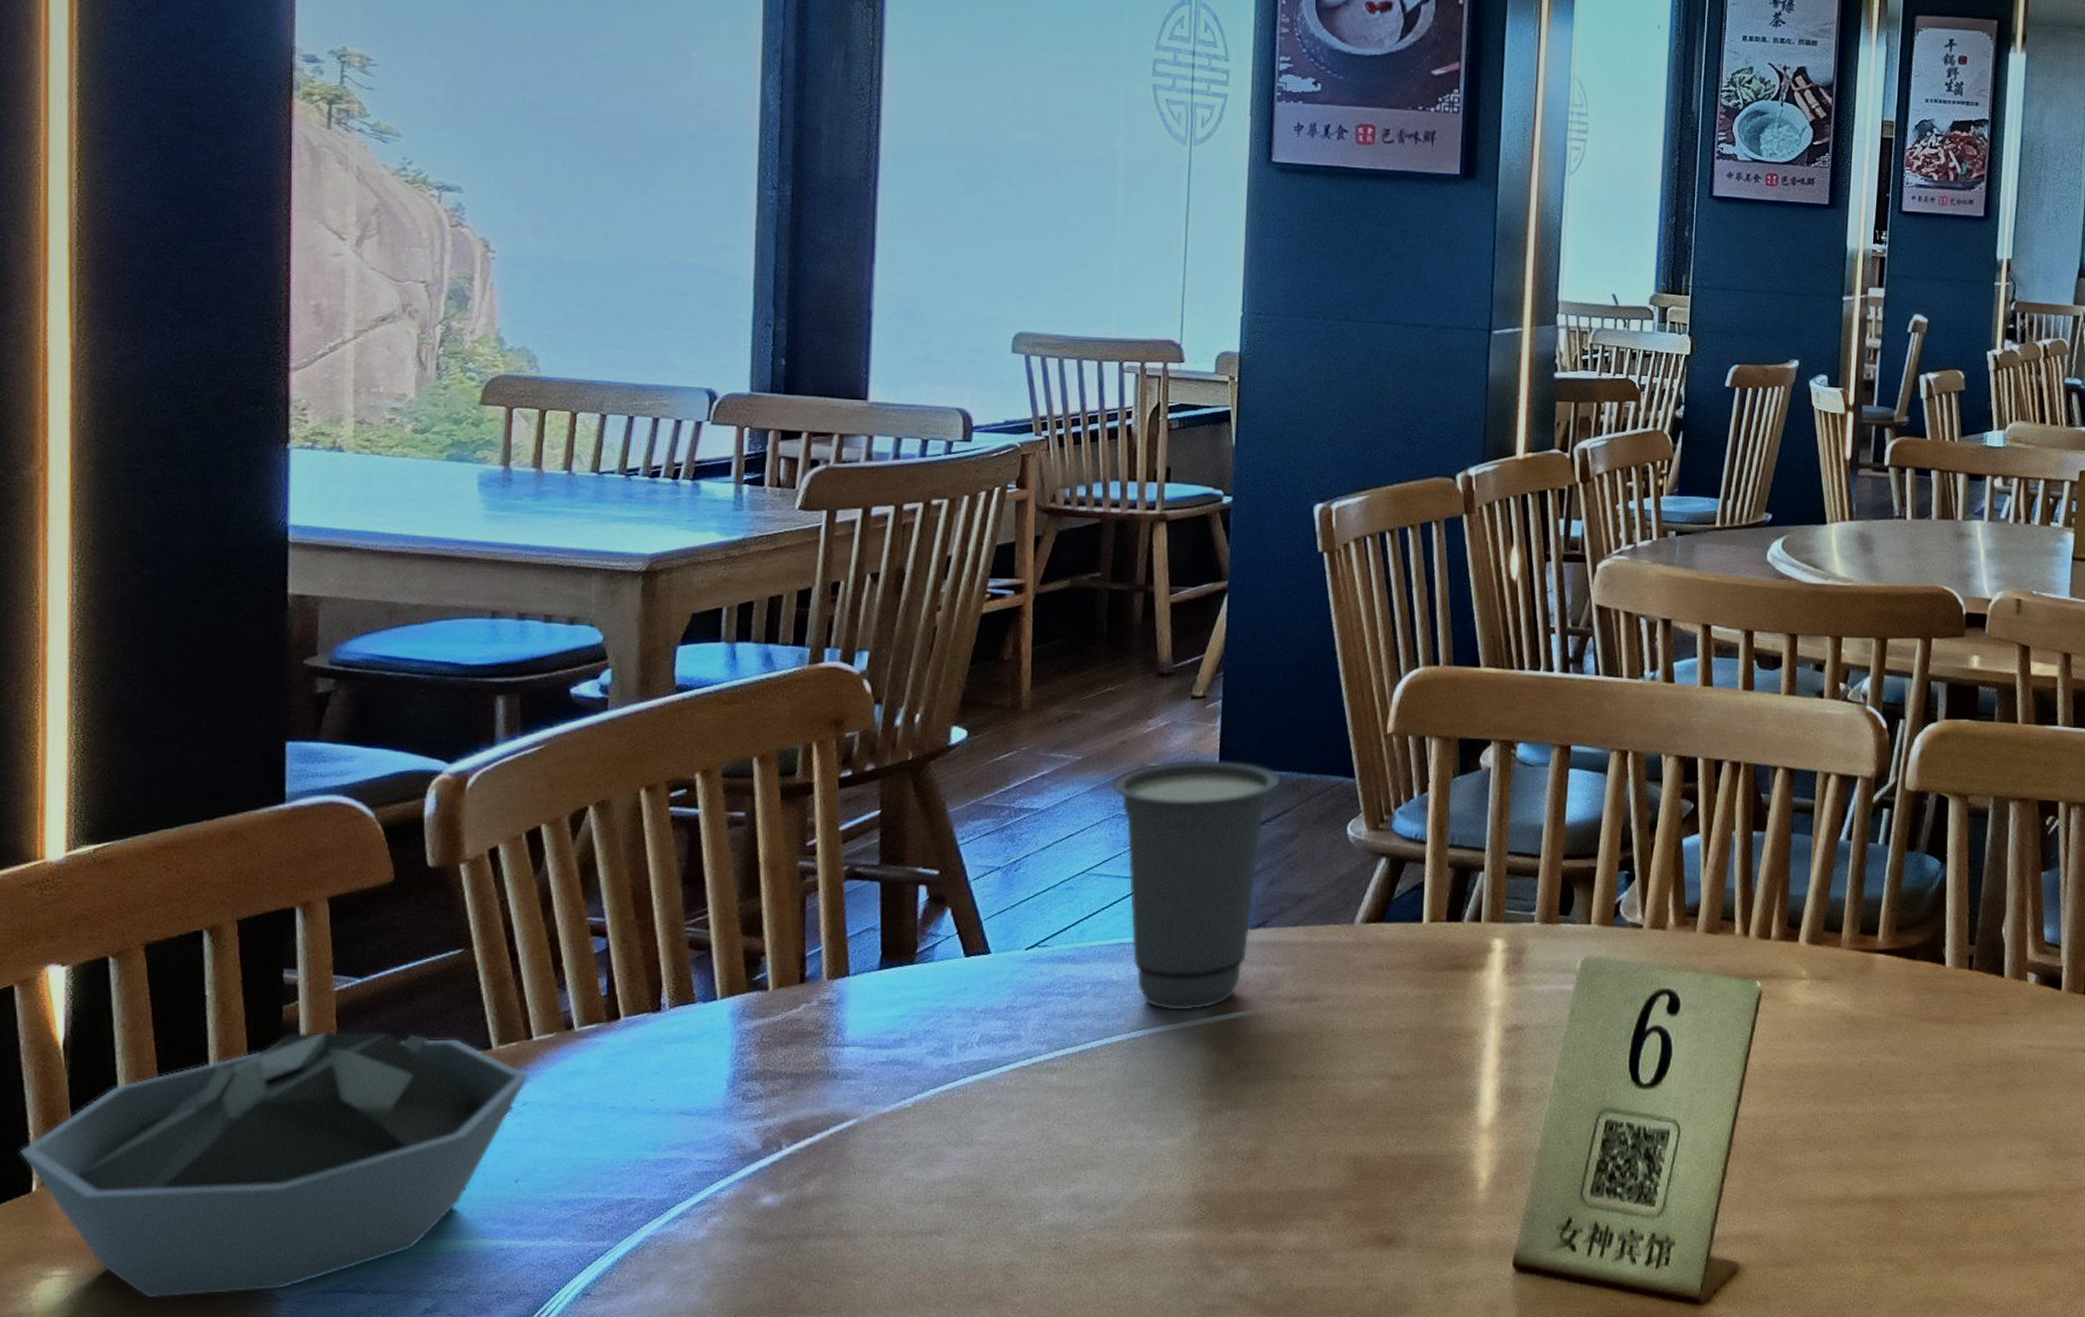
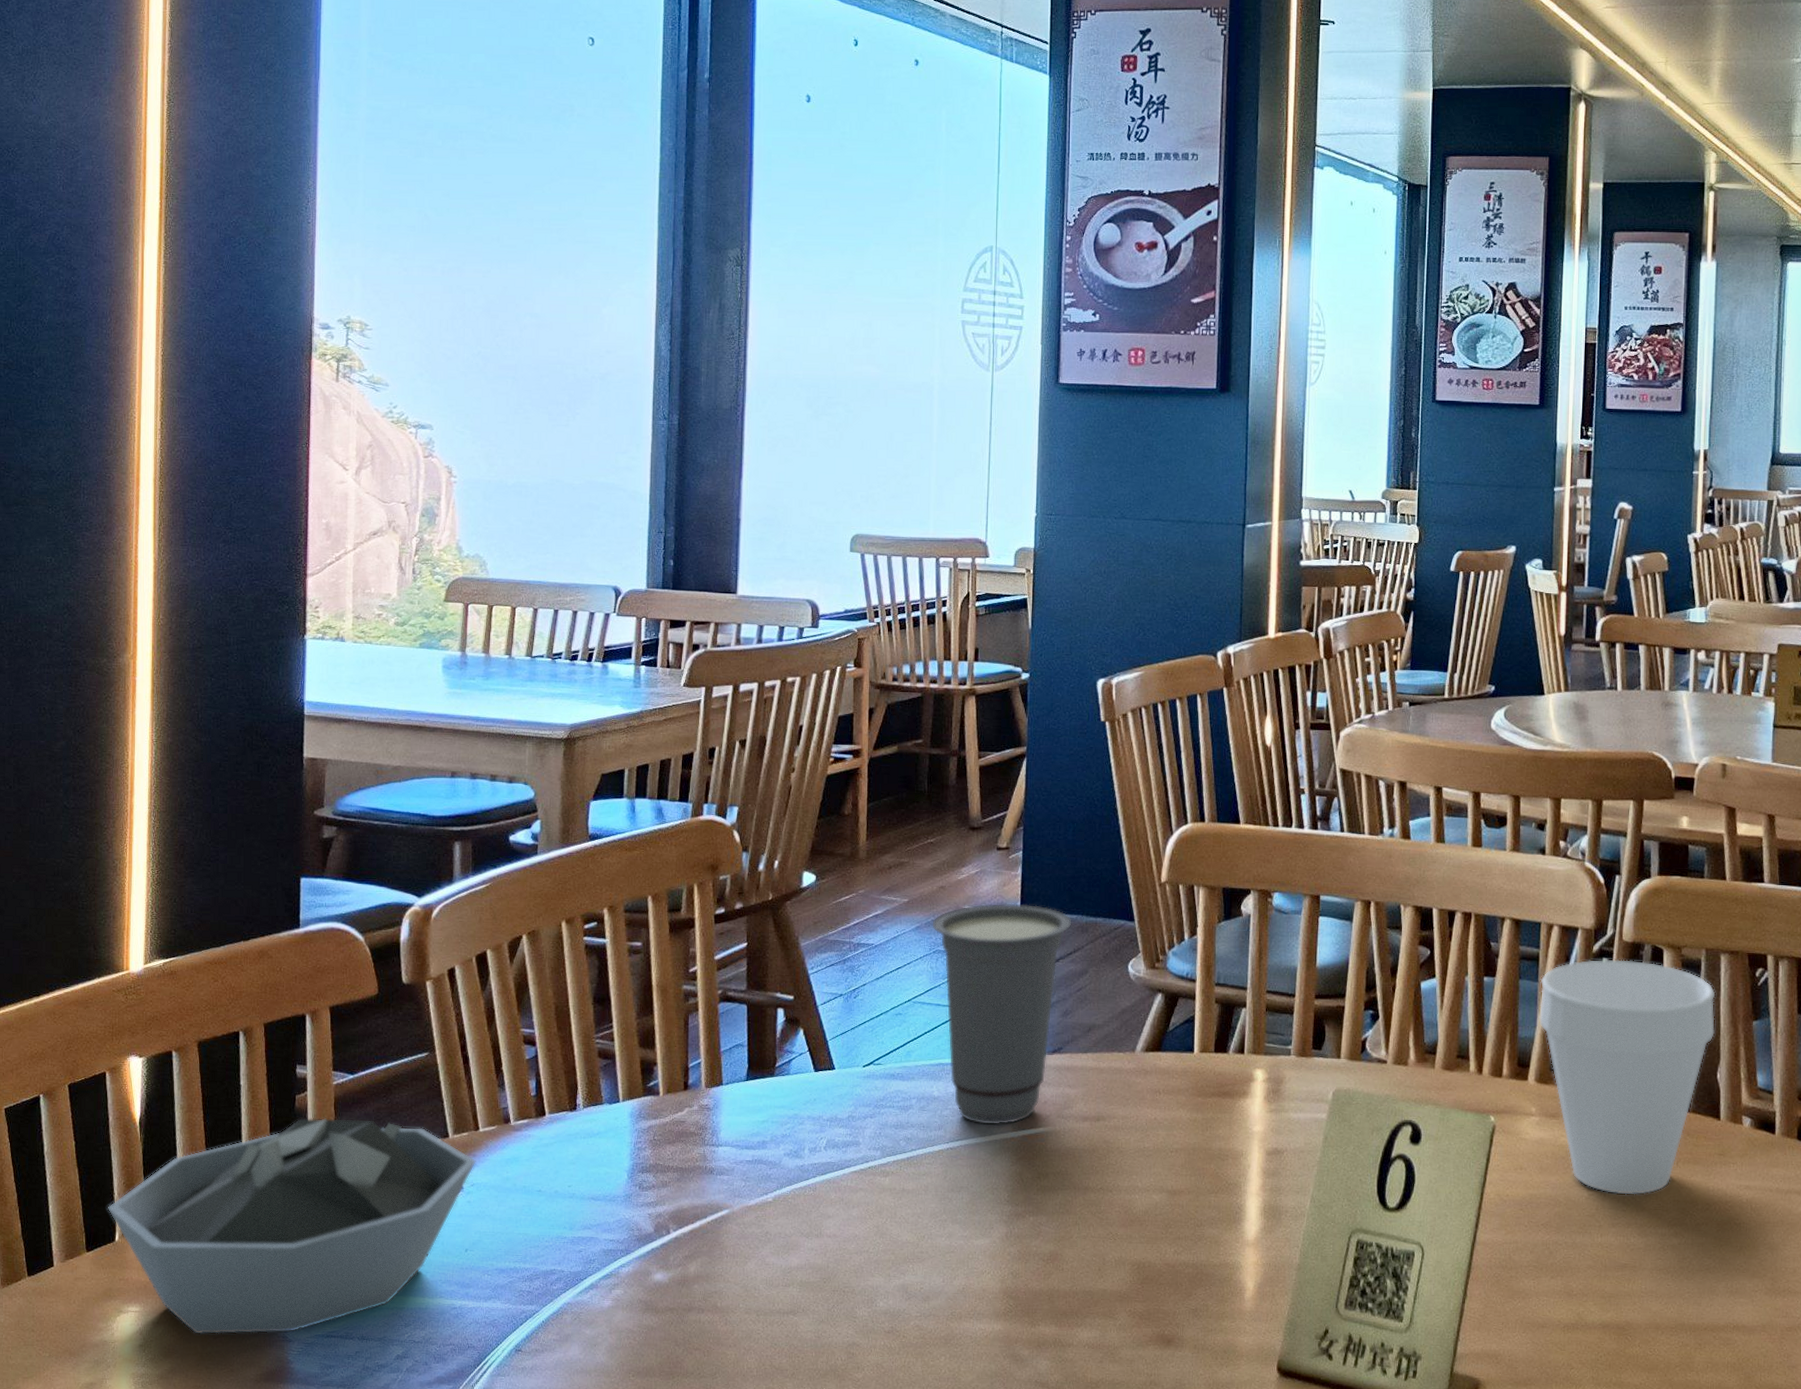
cup: none [1812,809,2003,1060] -> present [1539,959,1716,1195]

